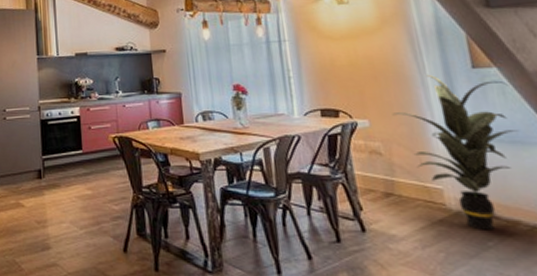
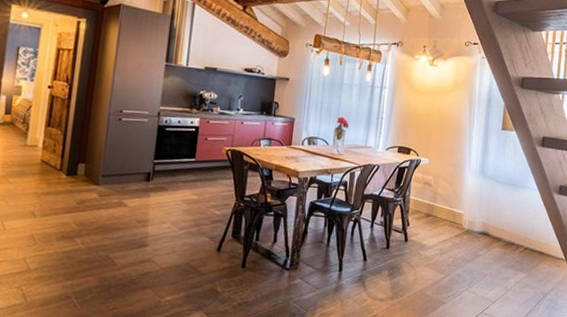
indoor plant: present [392,74,518,230] -> none [445,130,519,244]

